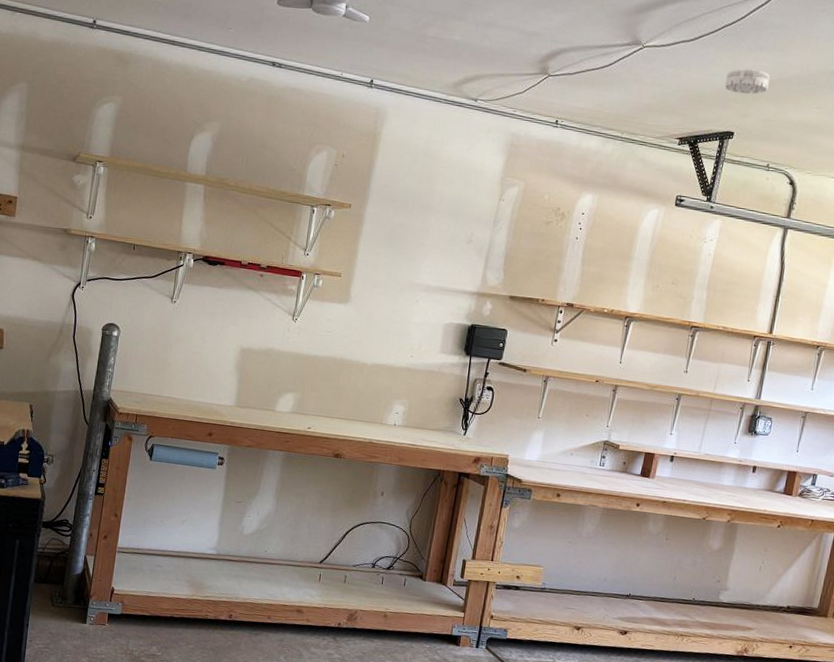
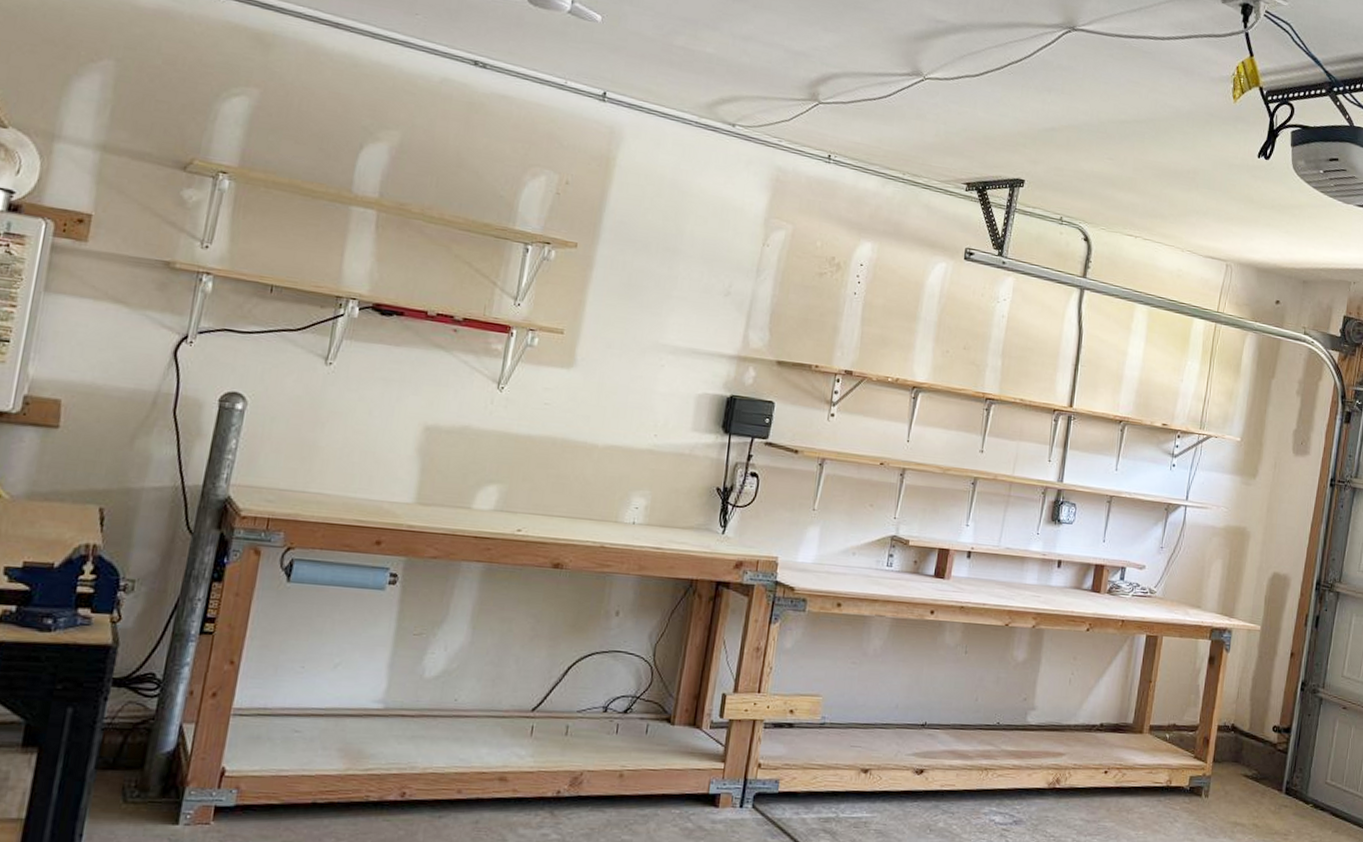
smoke detector: present [724,69,770,95] -> none [1012,111,1060,140]

